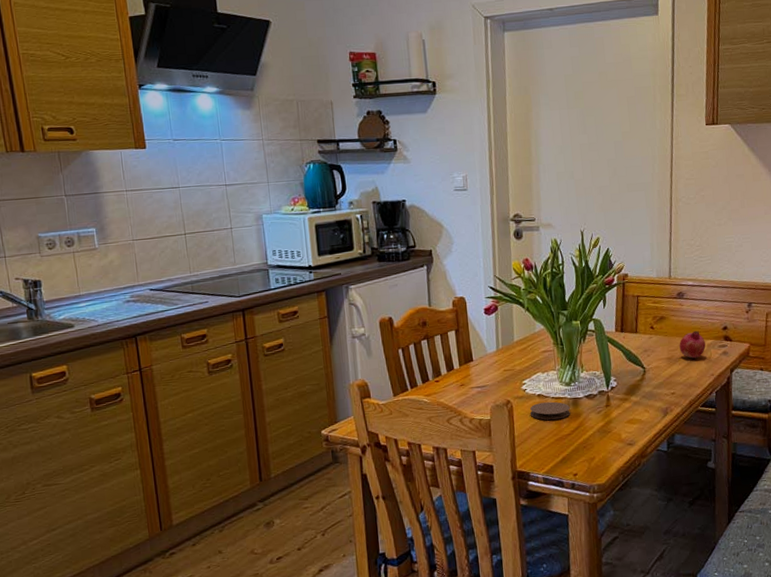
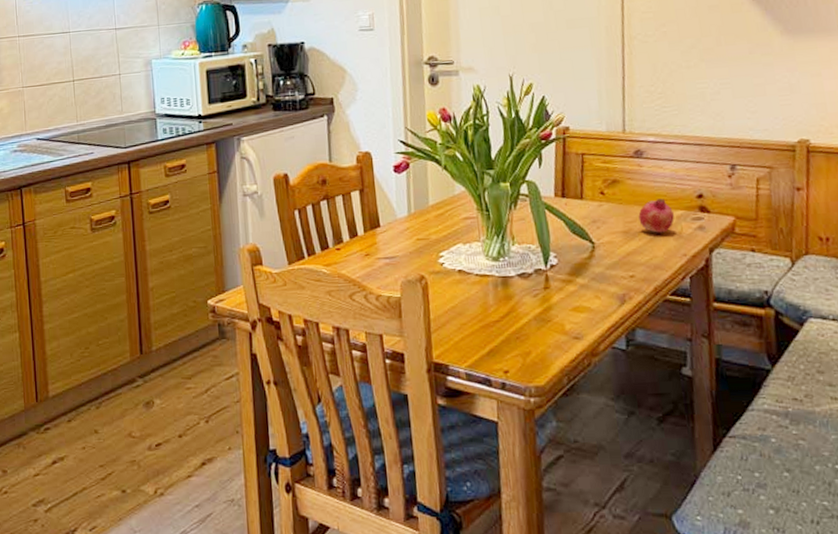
coaster: present [530,401,570,420] -> none [448,279,499,302]

